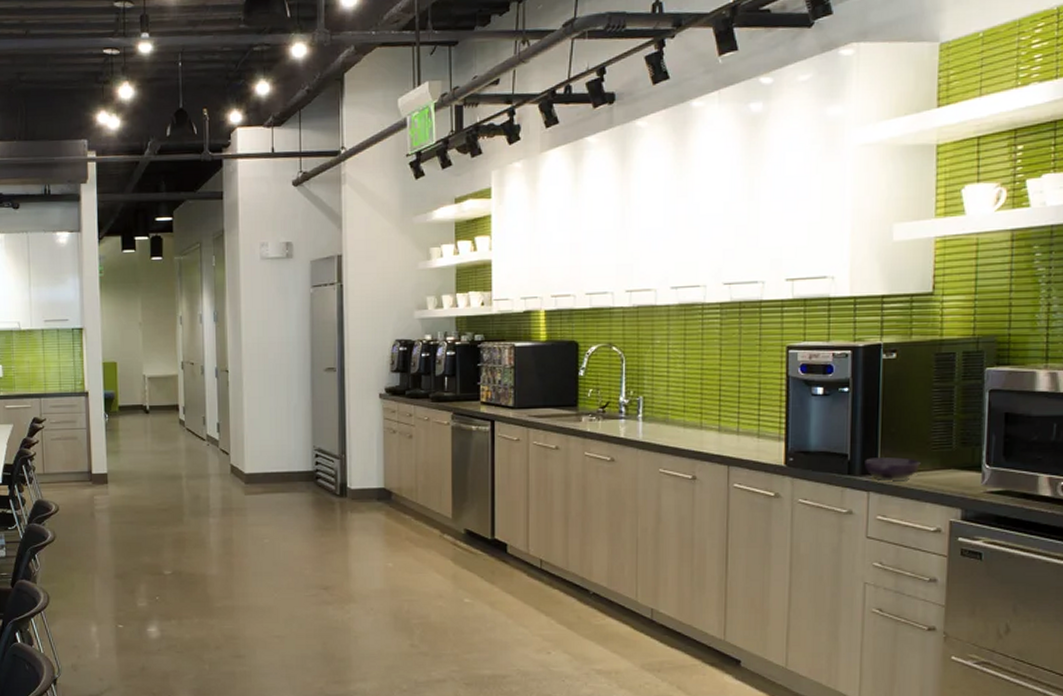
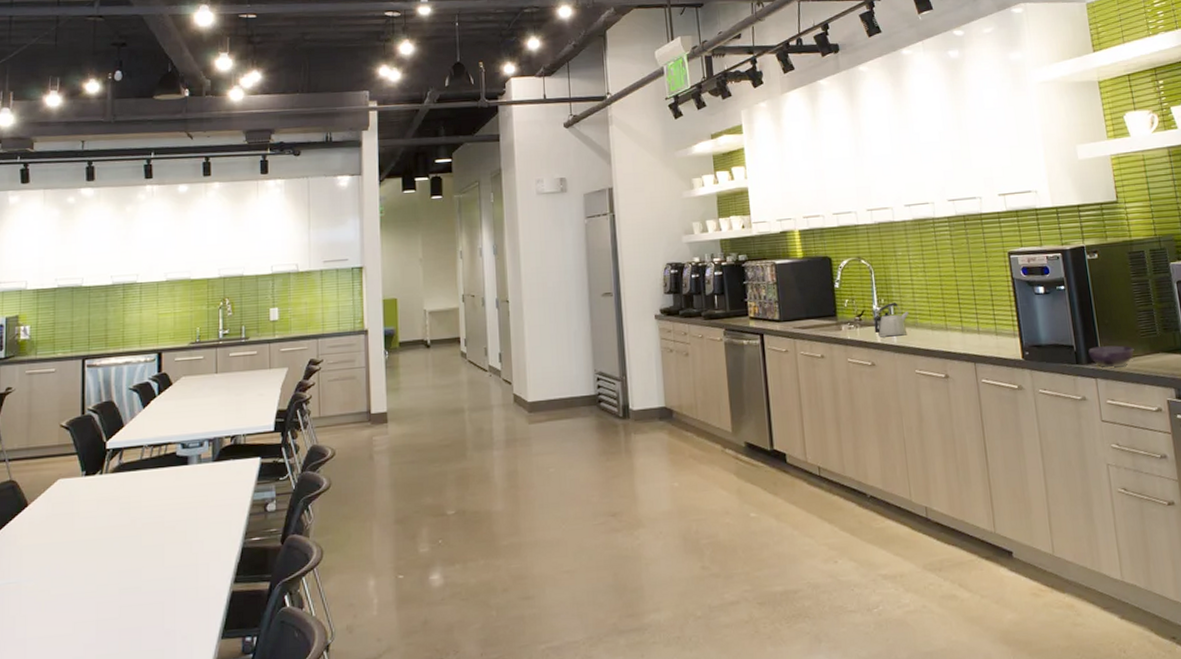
kettle: none [618,395,660,432] -> present [874,302,909,338]

